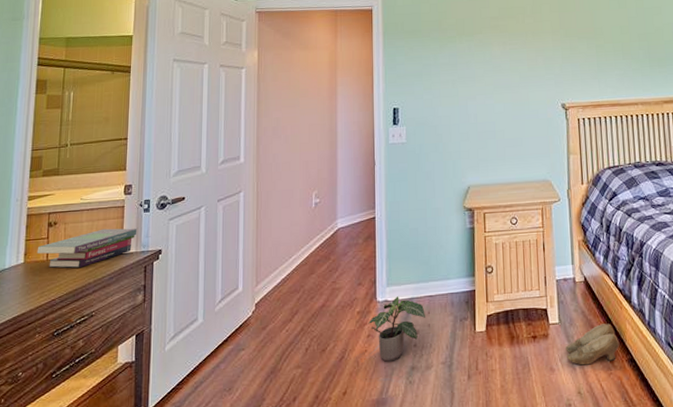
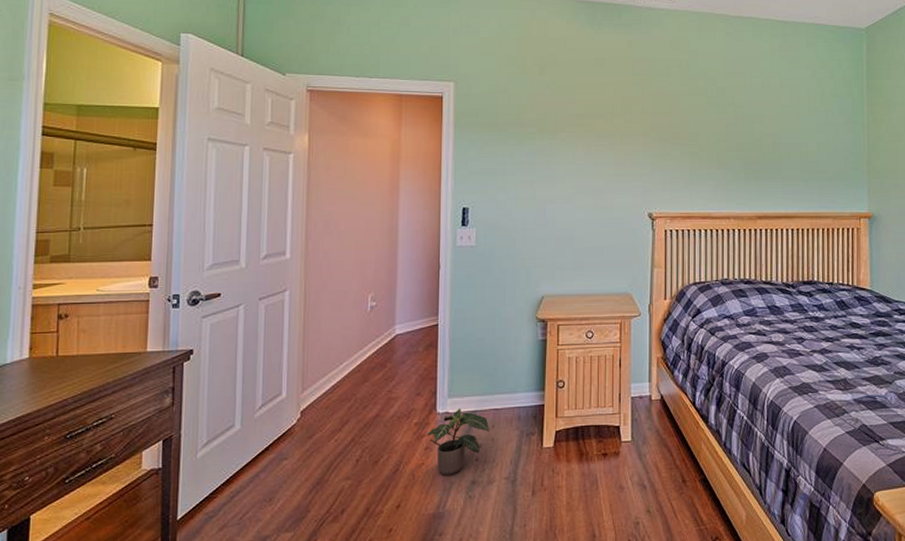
books: present [37,228,138,269] -> none [44,324,165,367]
slippers: present [565,323,619,366] -> none [637,443,693,484]

